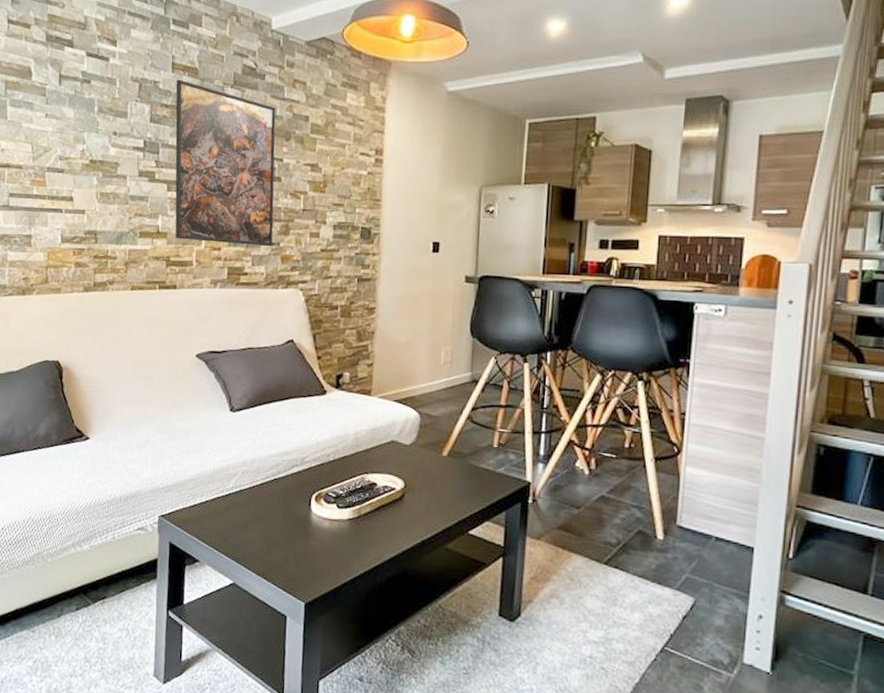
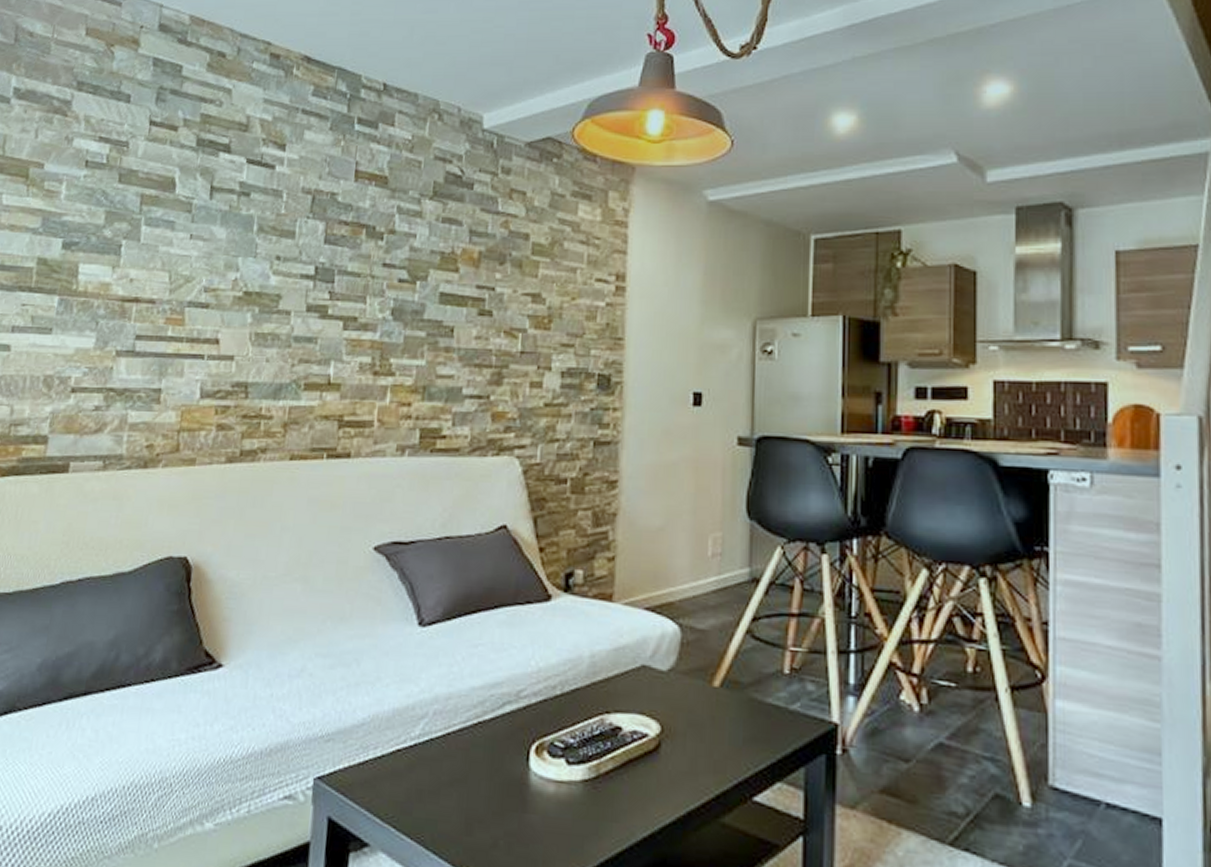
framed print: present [175,79,276,247] -> none [351,190,487,401]

